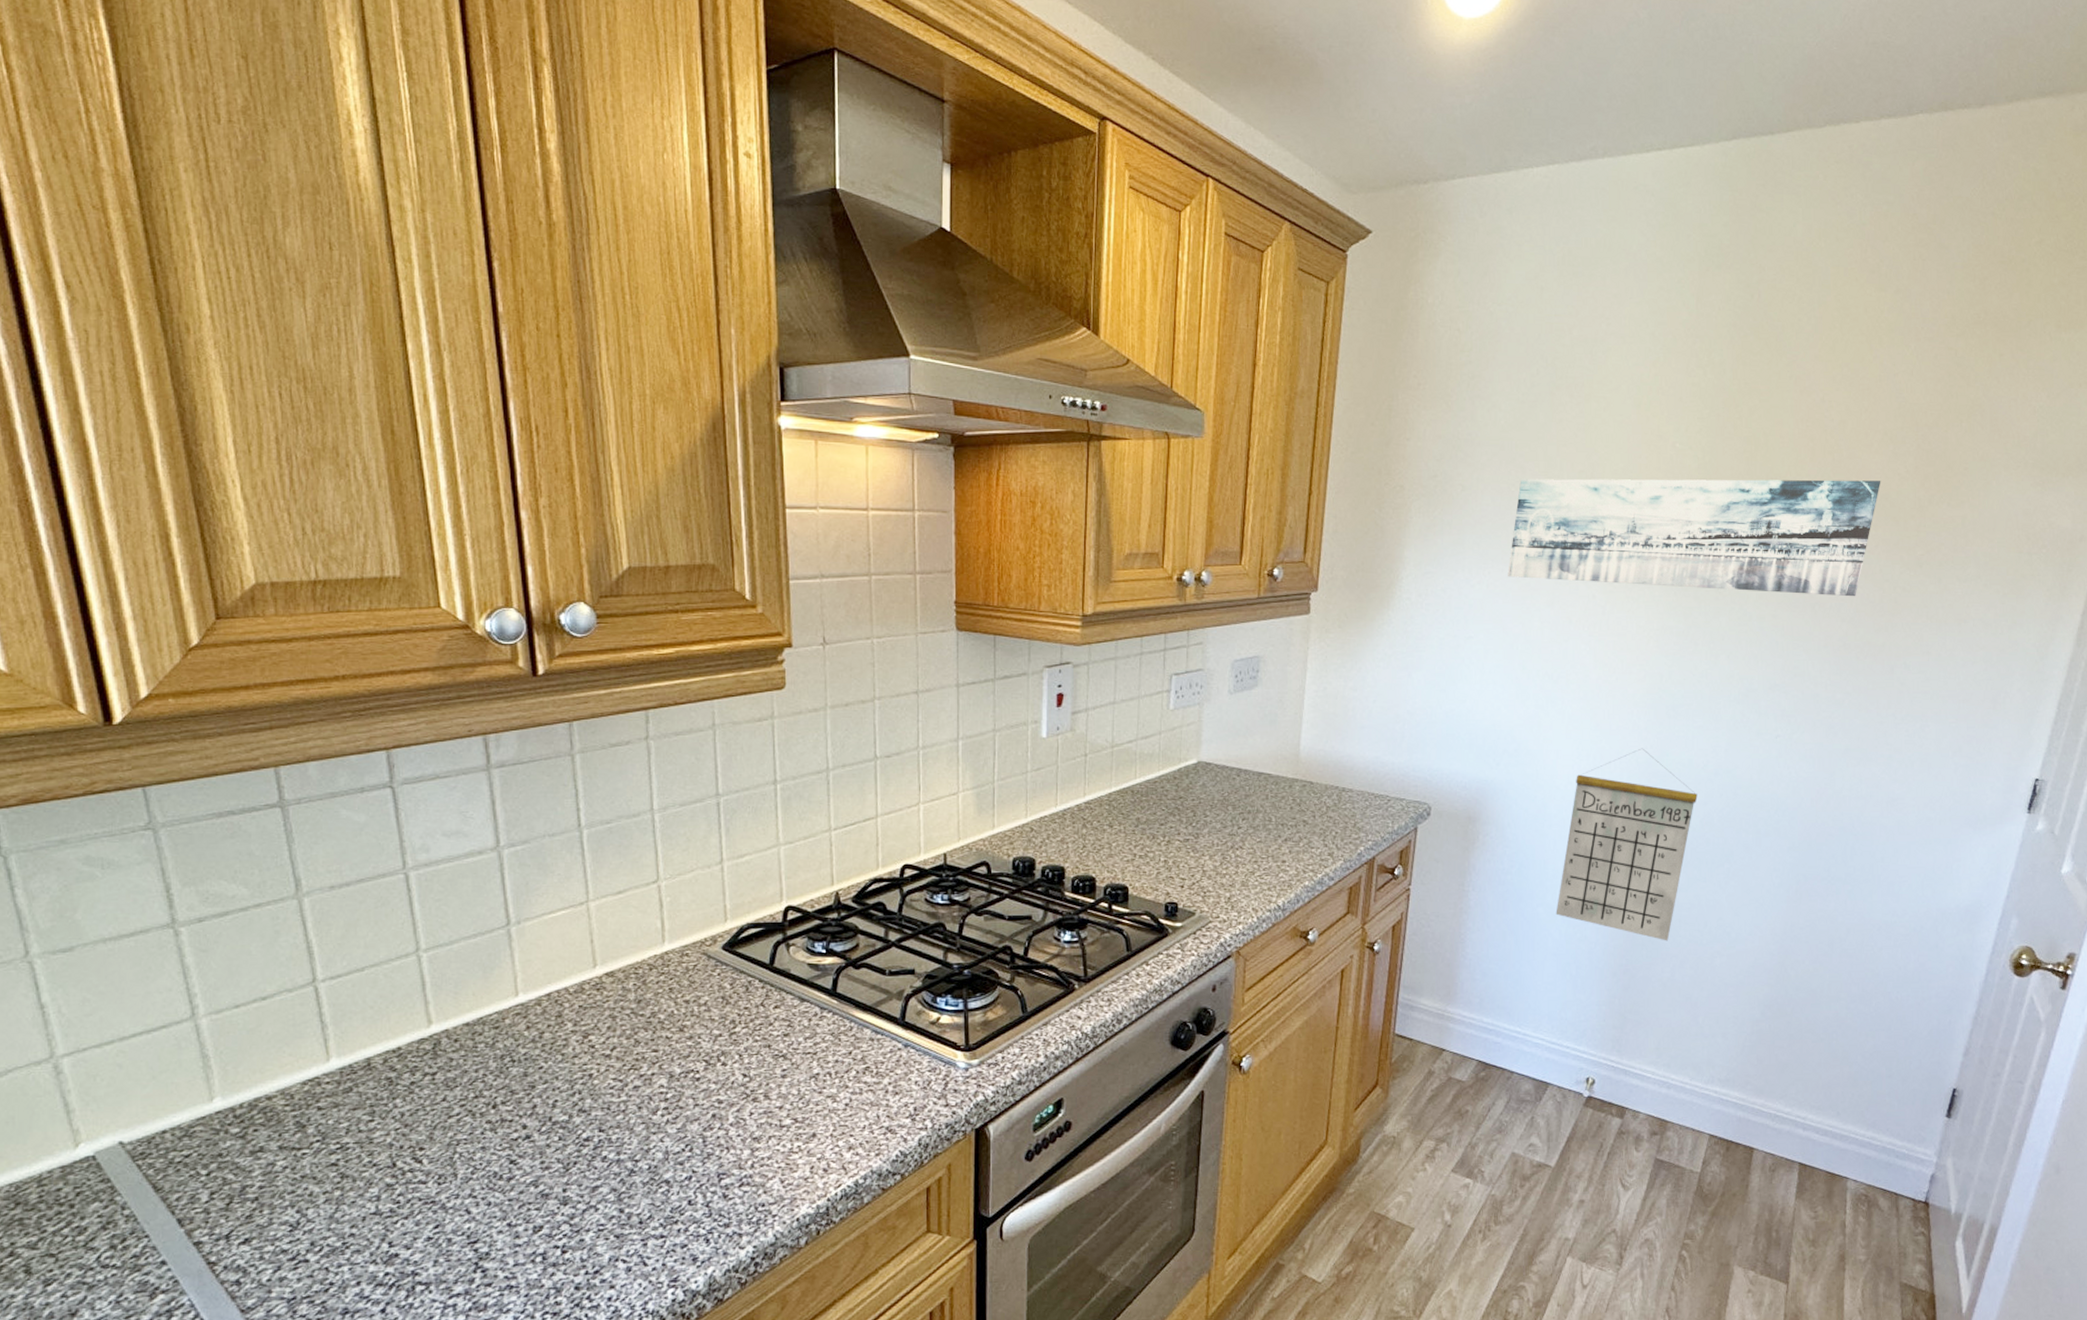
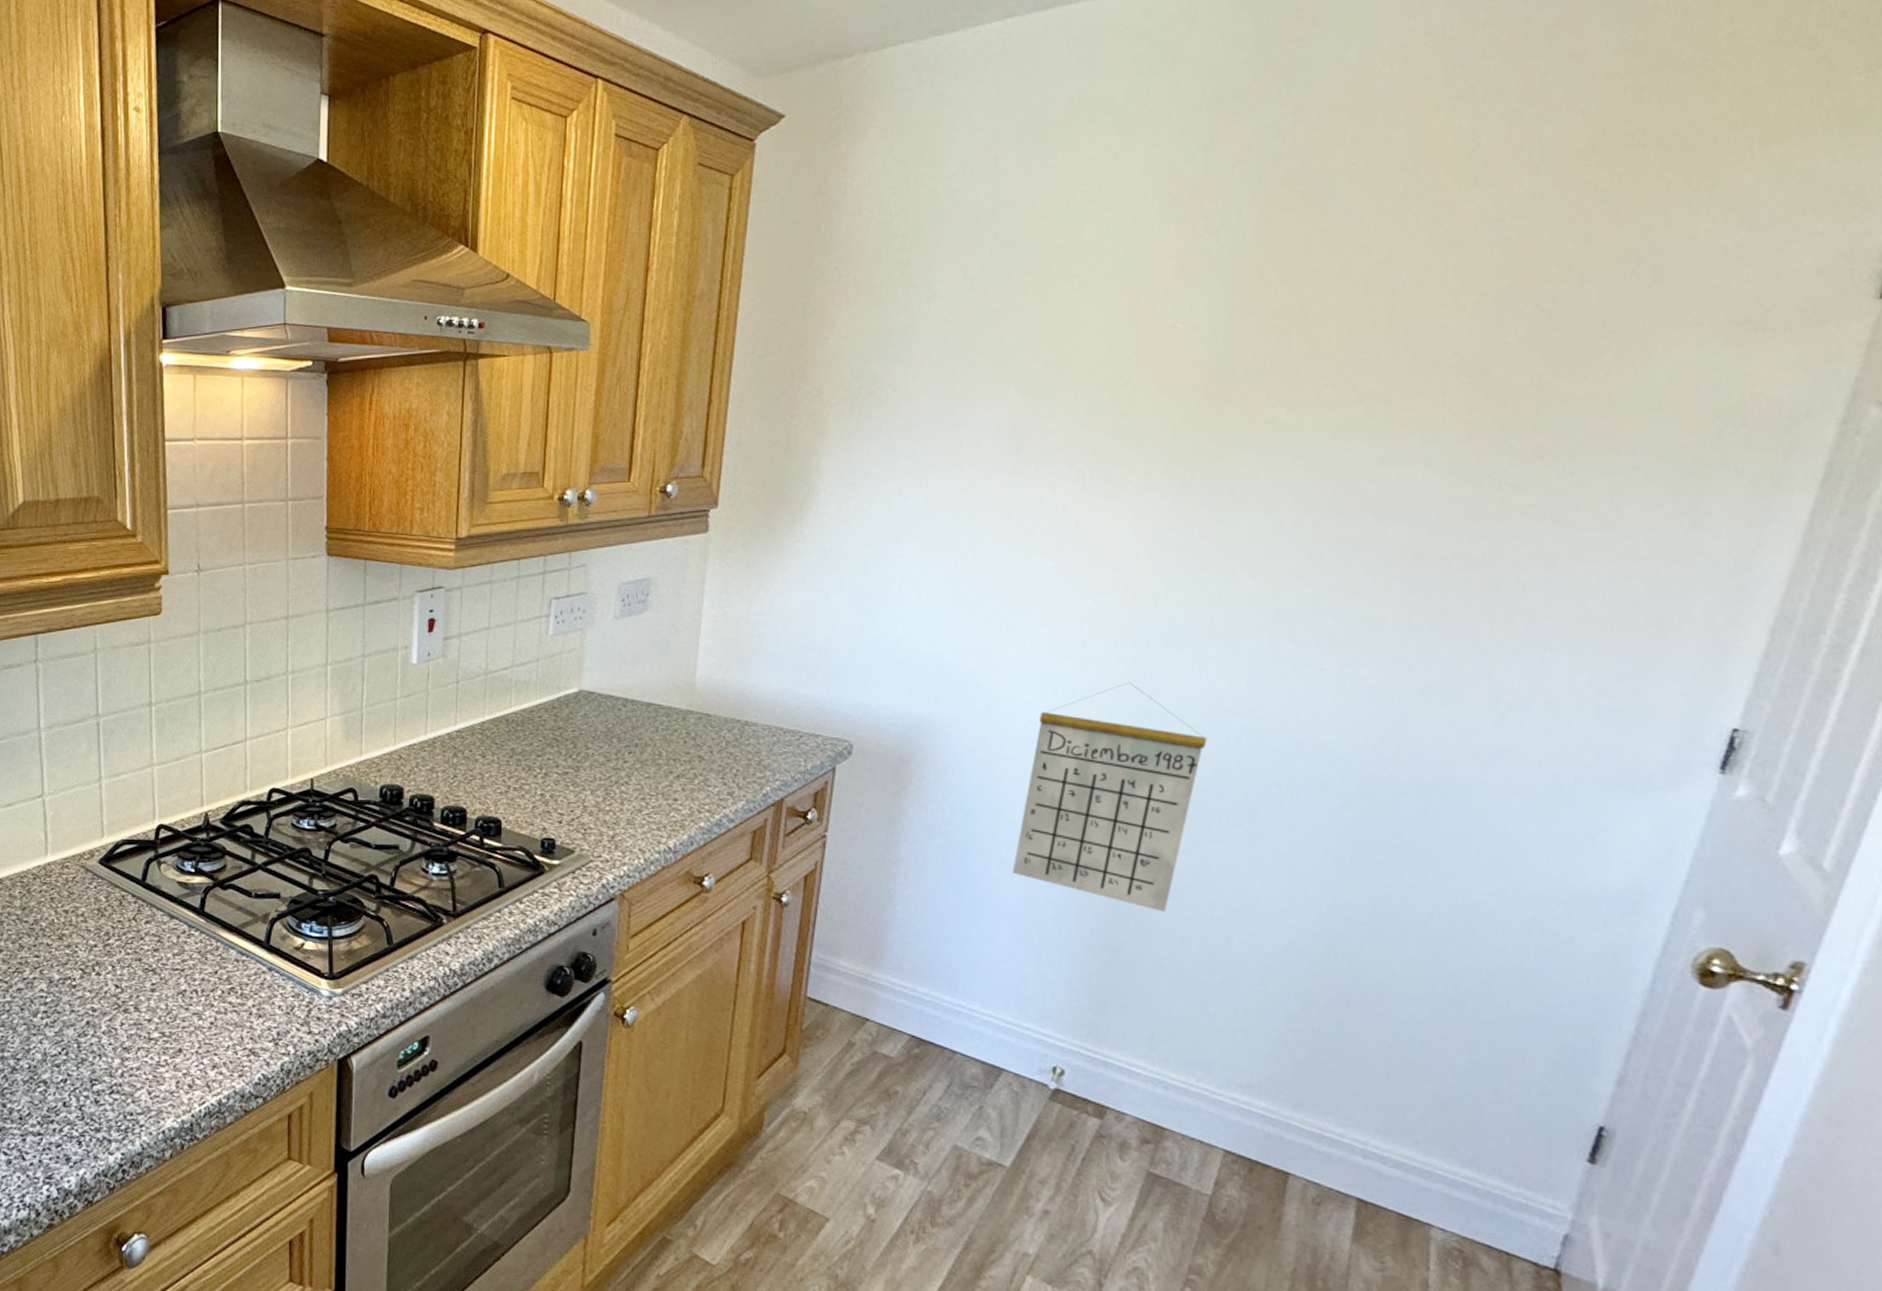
wall art: present [1508,478,1881,597] -> none [951,353,1479,498]

